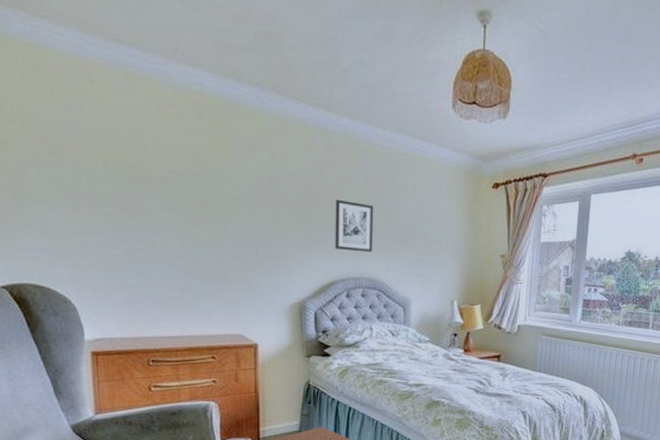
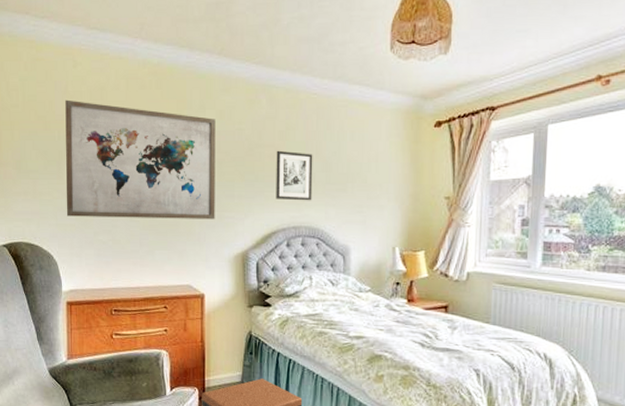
wall art: none [79,120,269,267] -> present [65,99,216,220]

